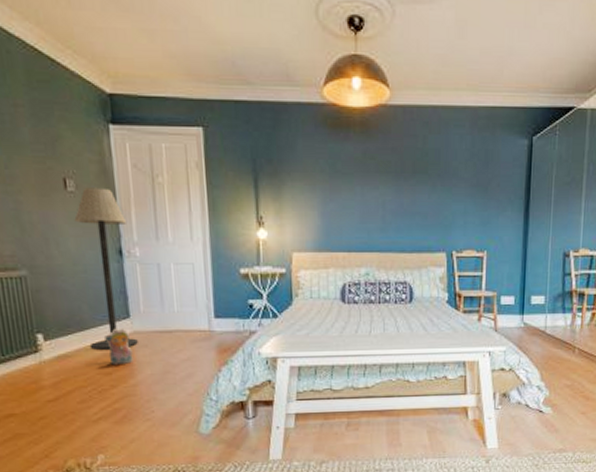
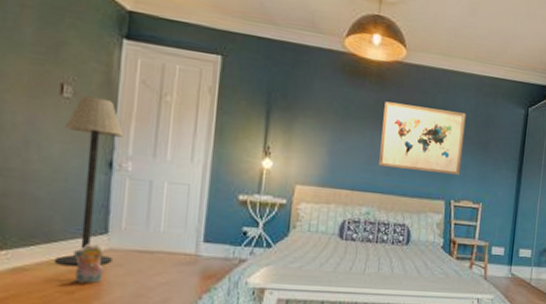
wall art: none [372,152,462,223] -> present [379,101,466,175]

